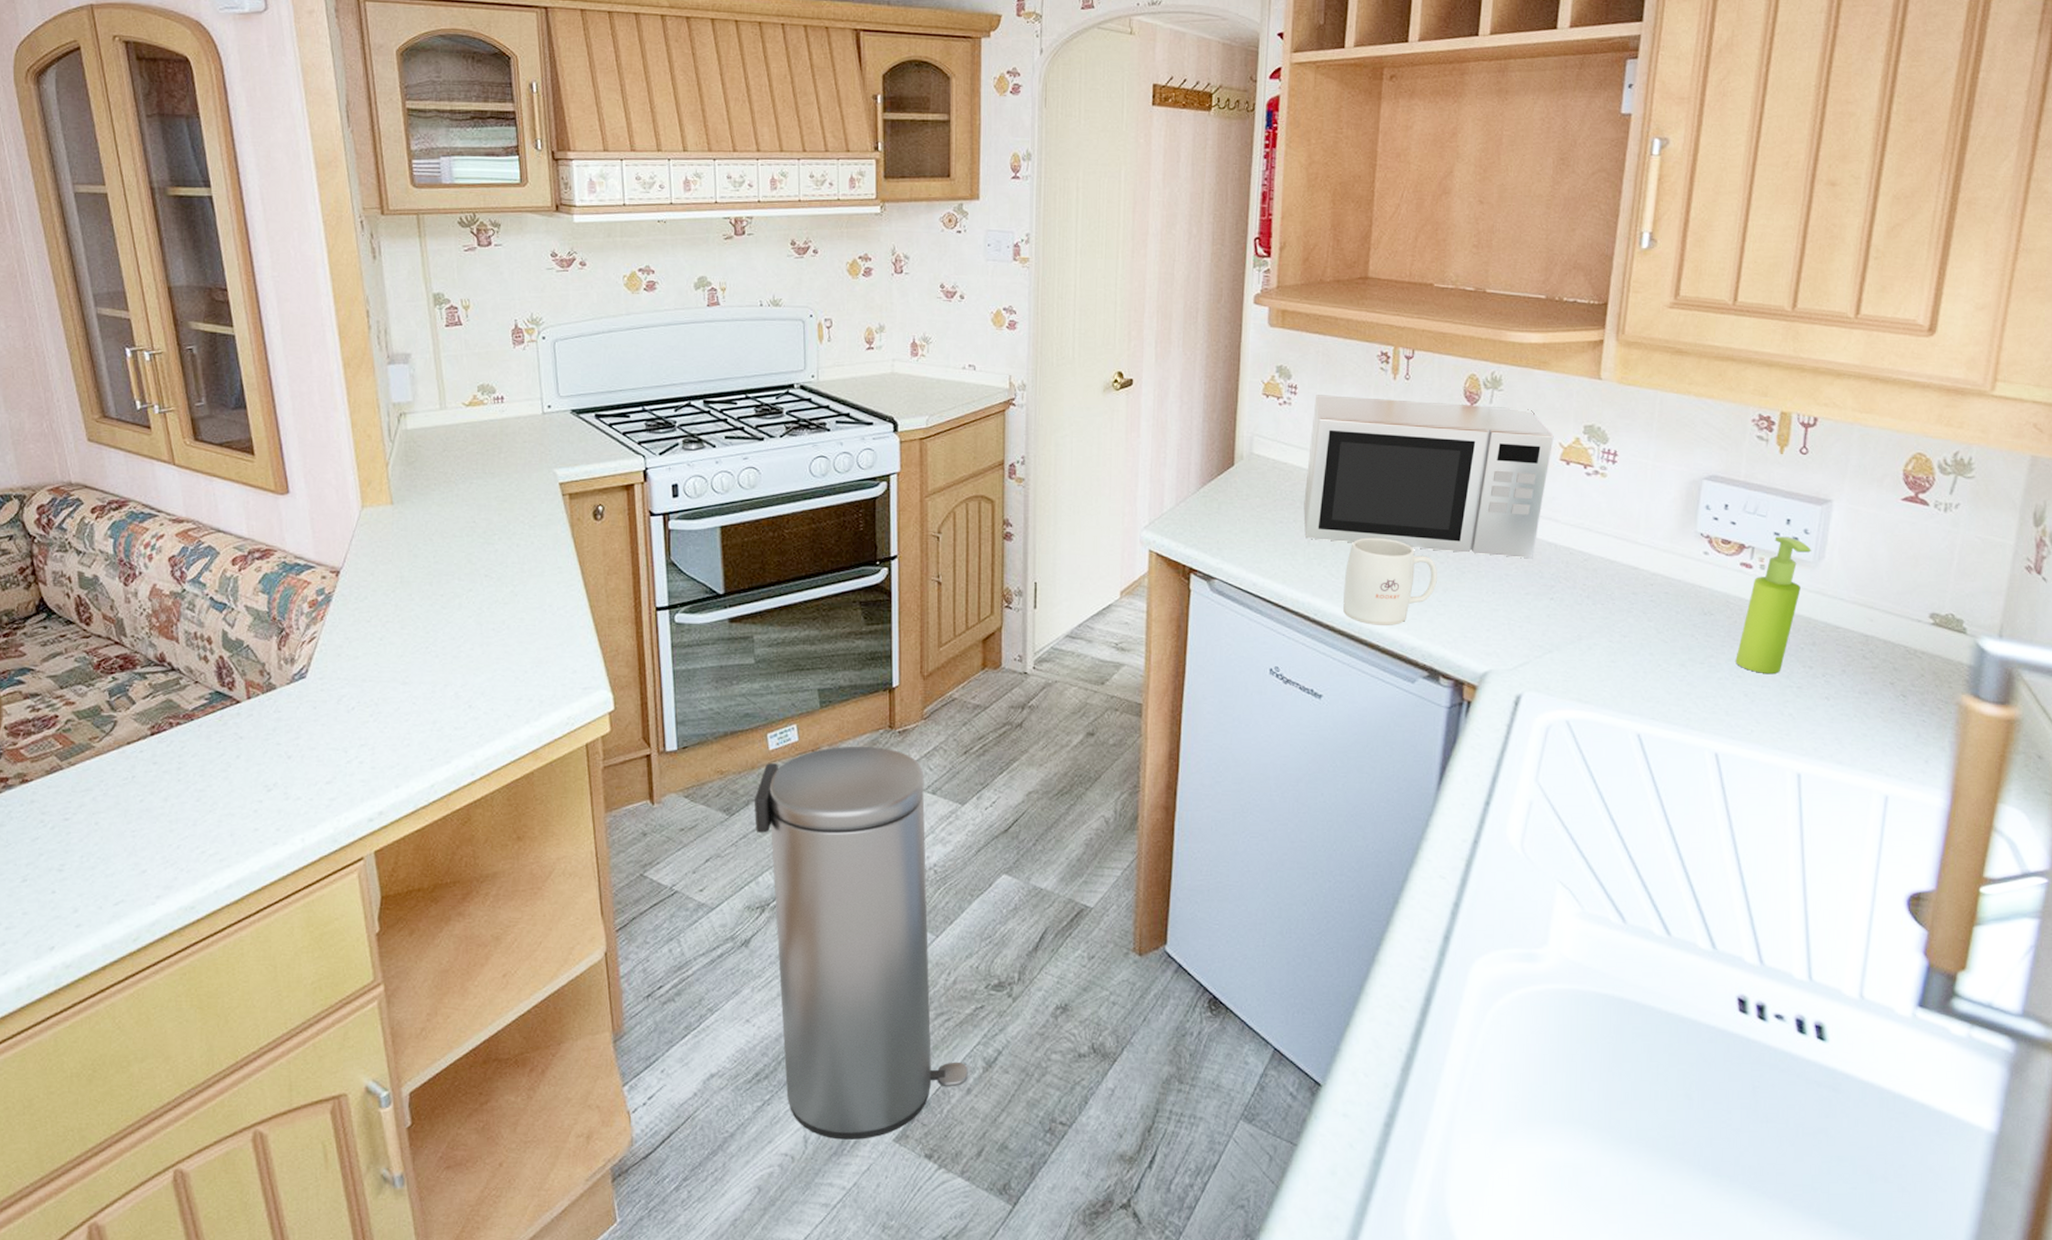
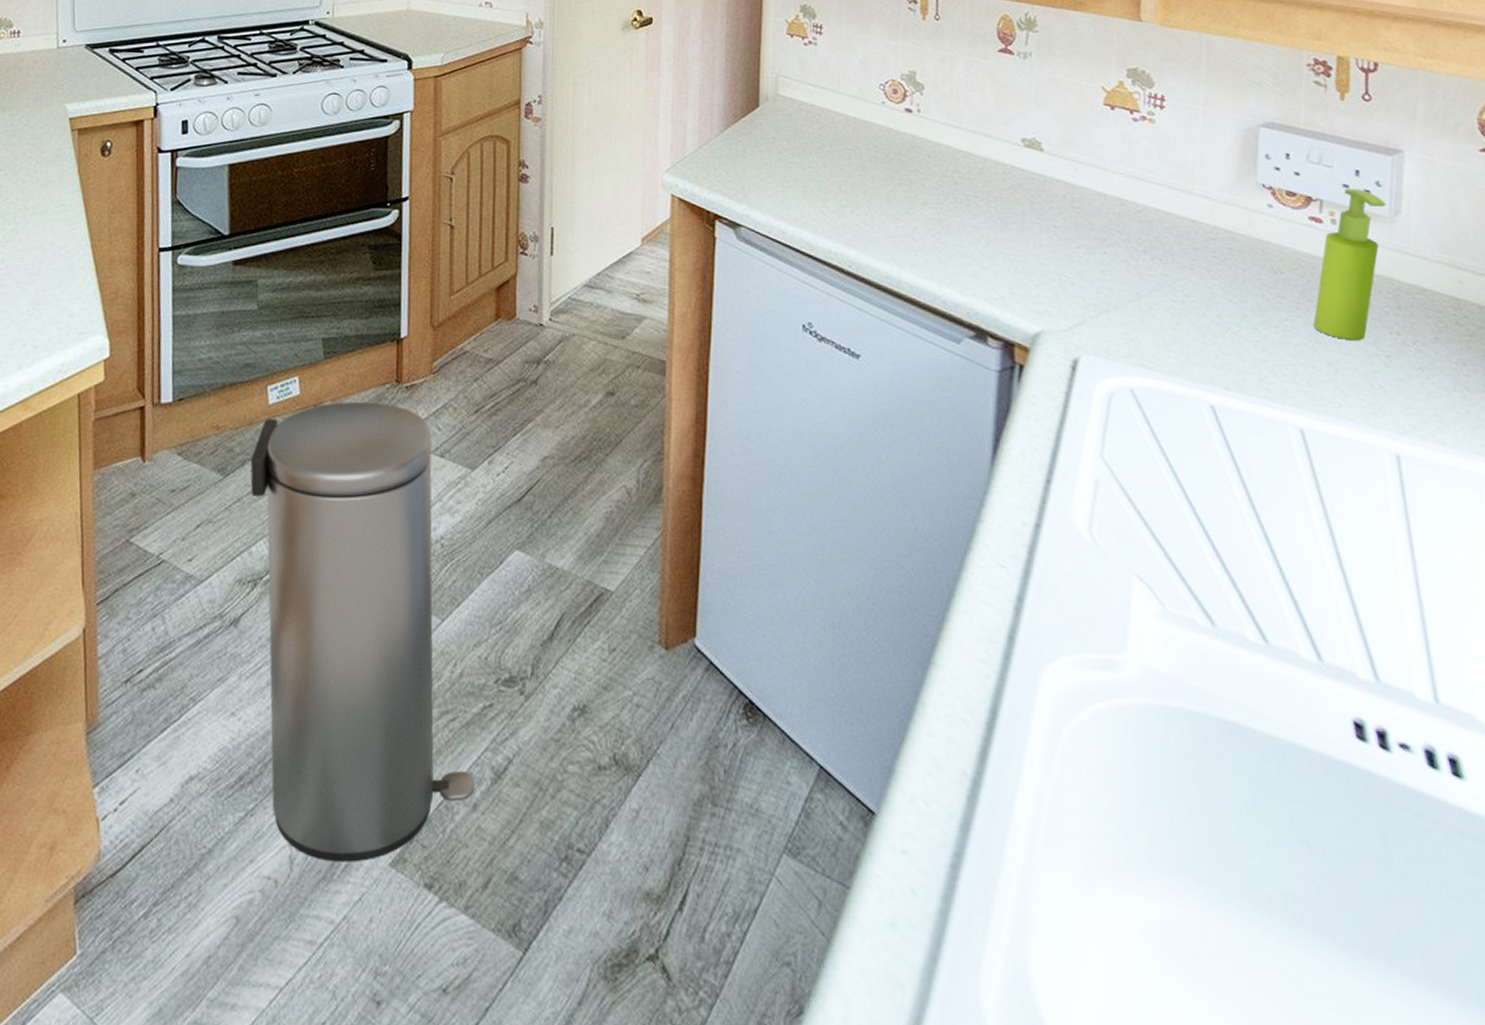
microwave: present [1304,395,1554,559] -> none [833,35,1096,210]
mug: present [1343,537,1437,627] -> none [879,184,979,281]

